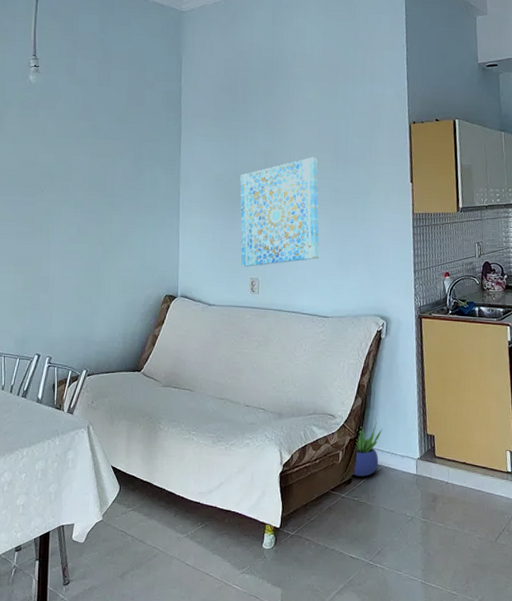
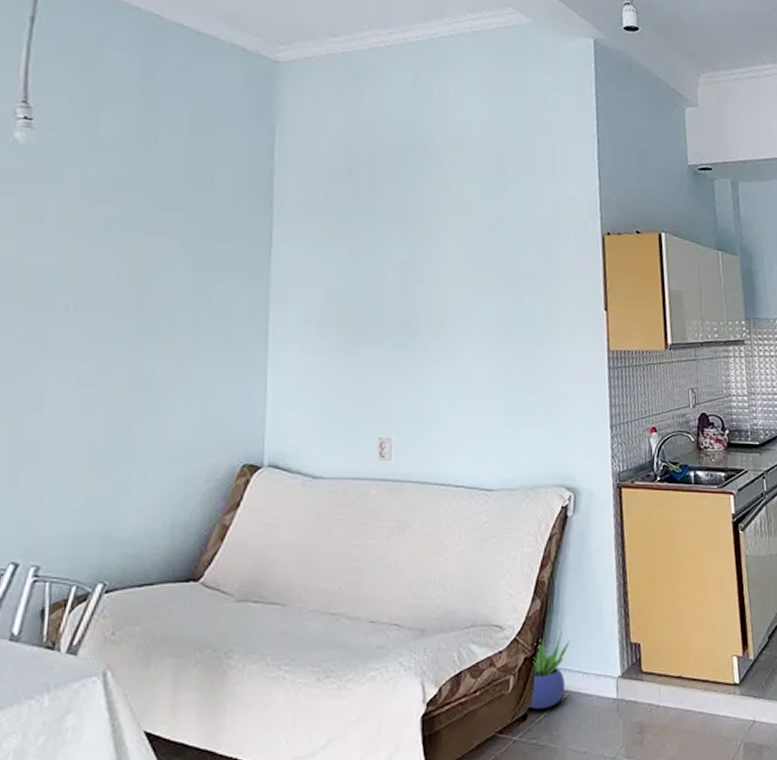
wall art: present [240,157,320,268] -> none [363,272,481,423]

